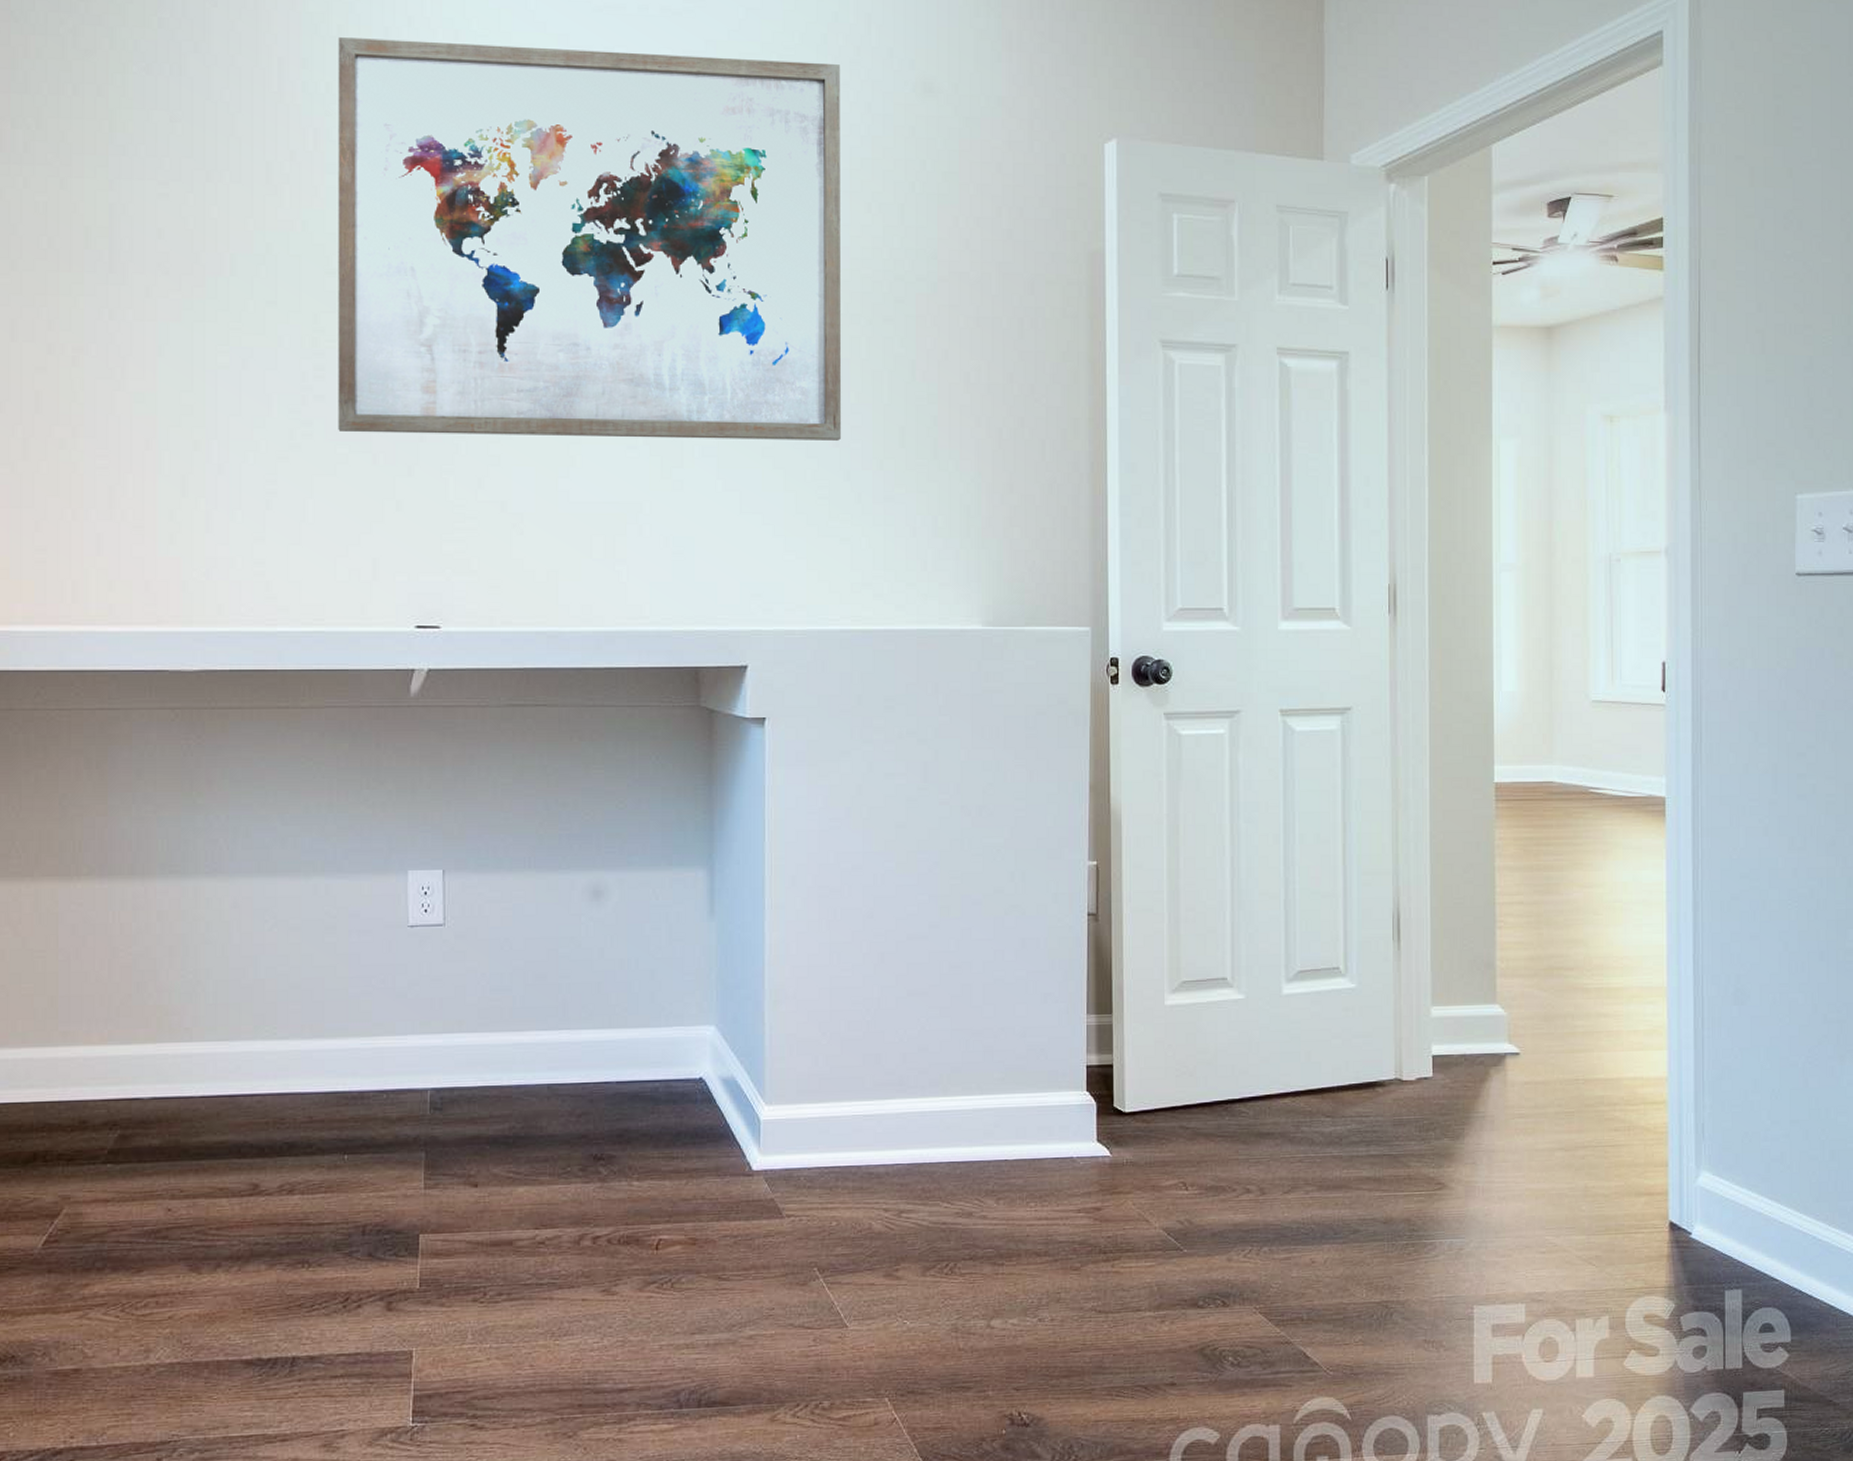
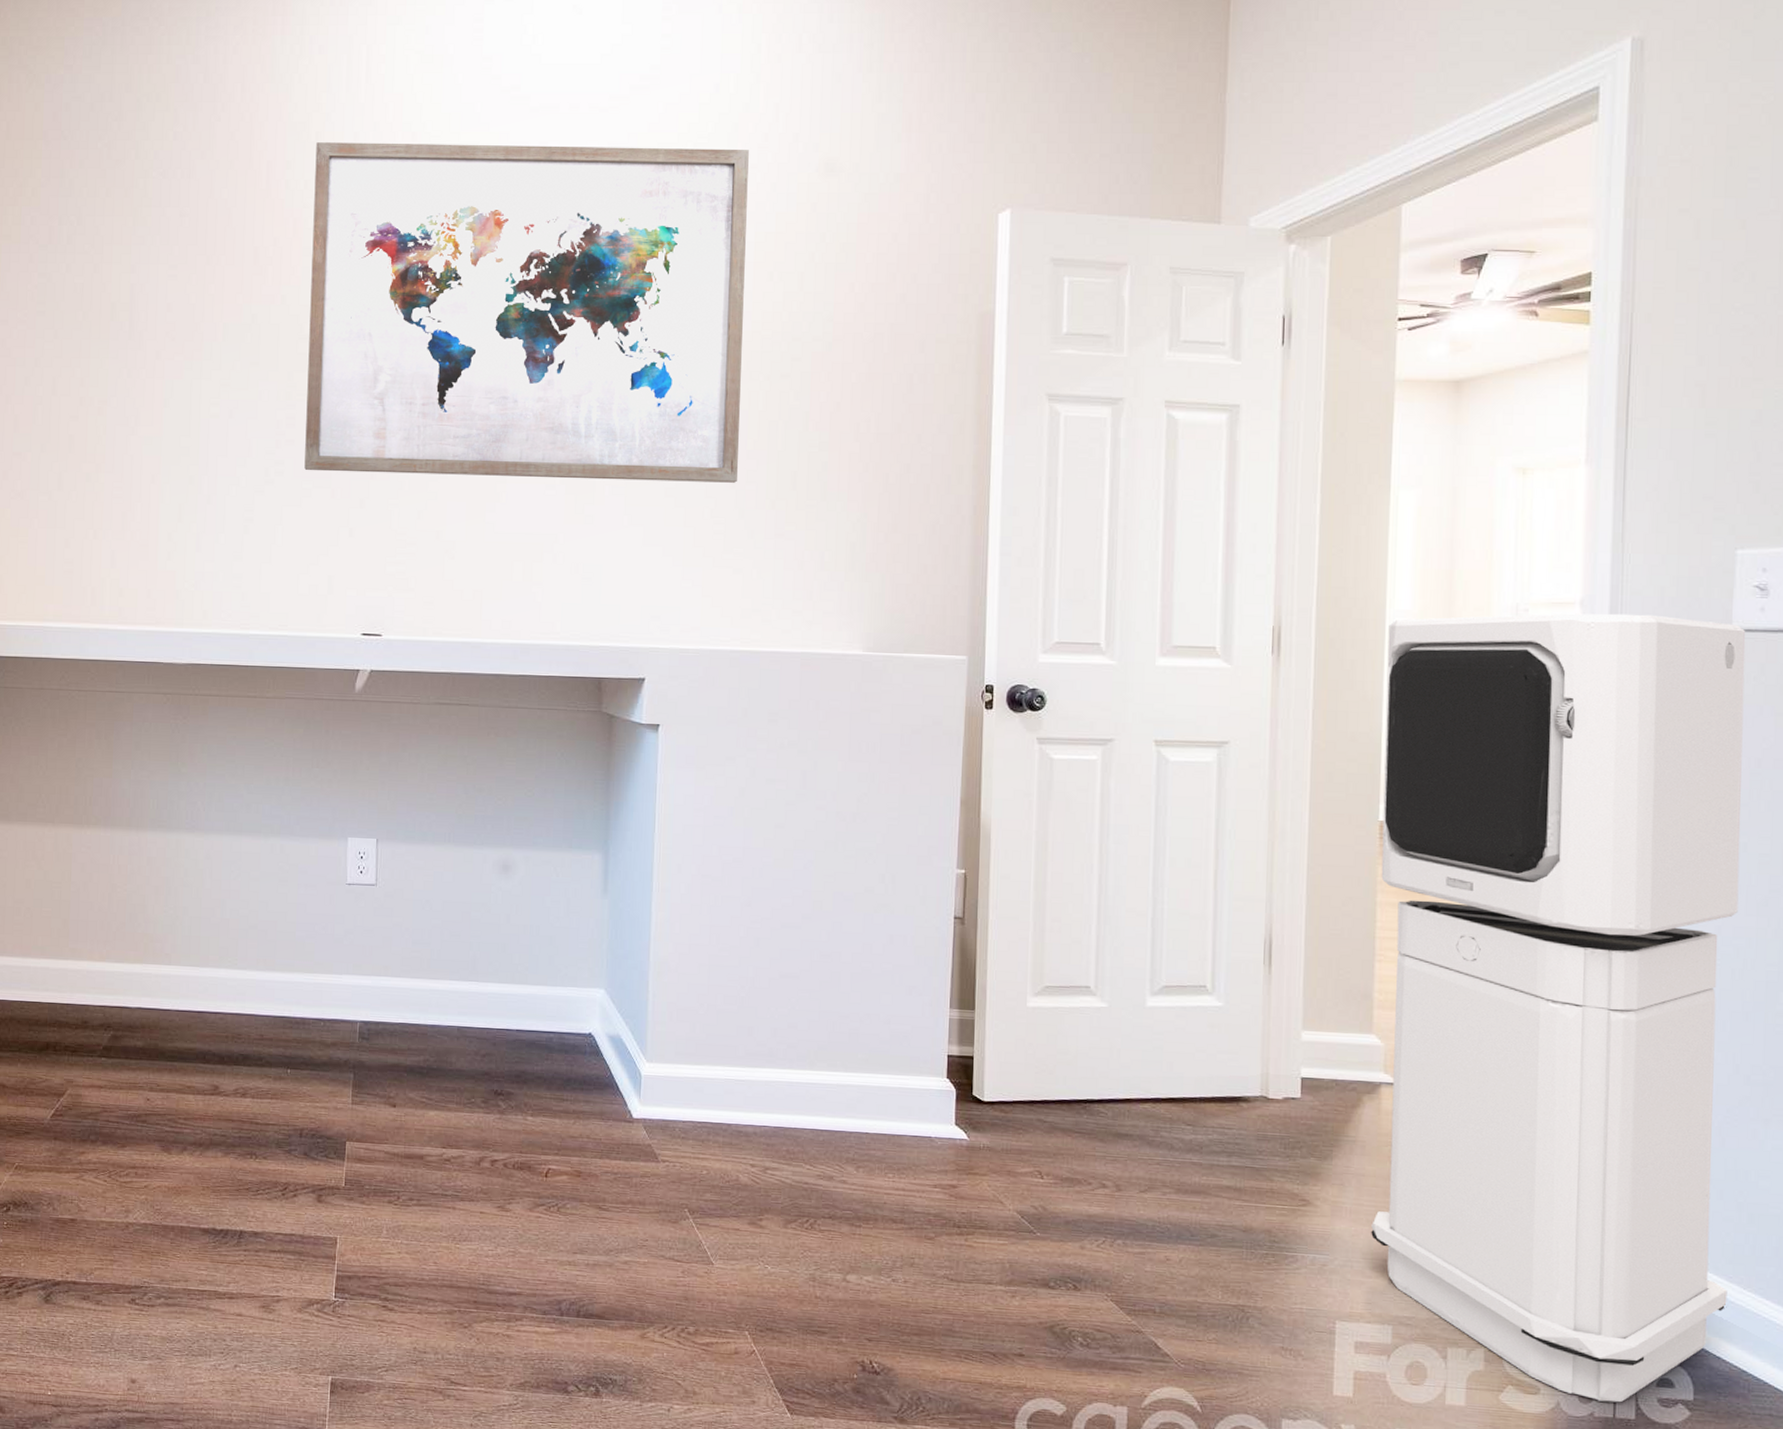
air purifier: none [1495,561,1816,1355] -> present [1371,613,1746,1403]

